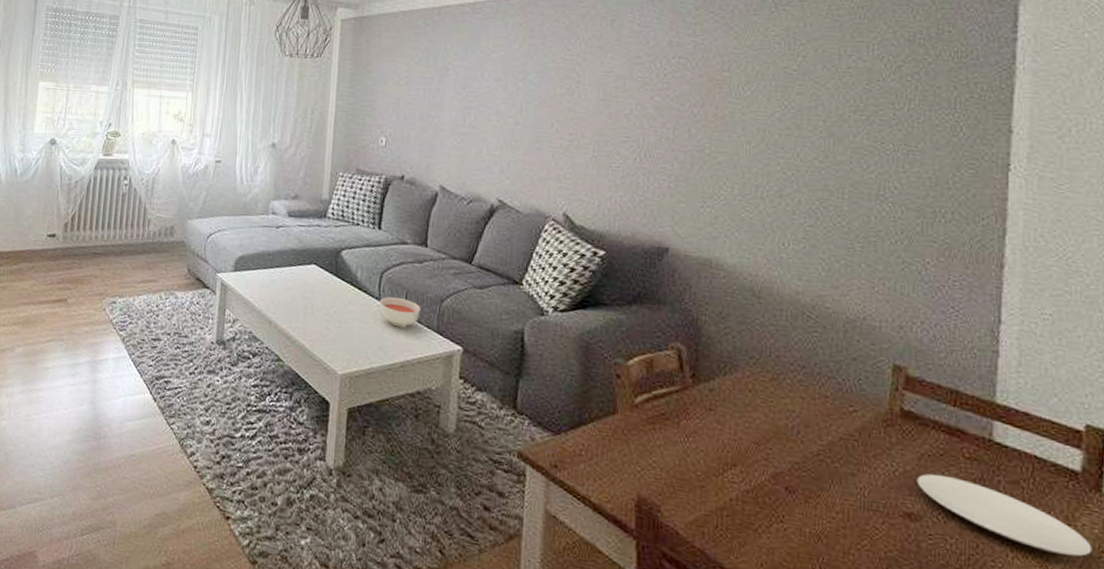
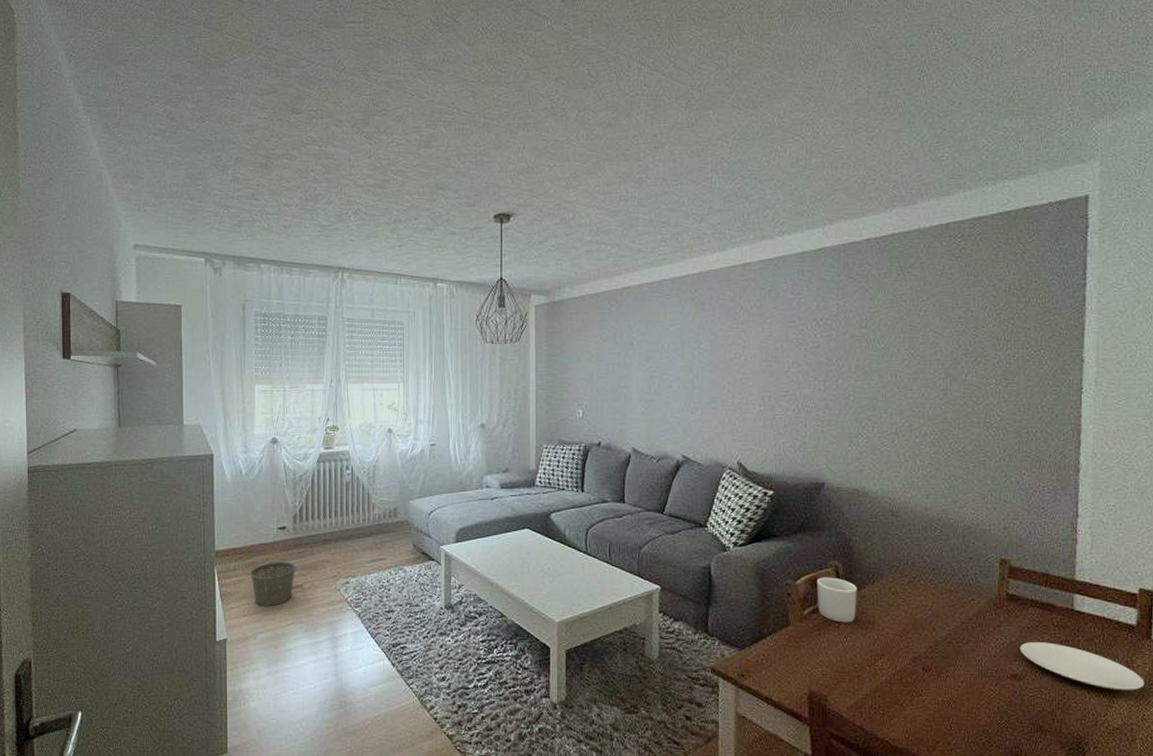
basket: none [14,270,63,319] -> present [249,562,297,606]
bowl: present [379,297,421,328] -> none [586,550,623,575]
mug: none [652,360,704,420] -> present [816,577,857,623]

